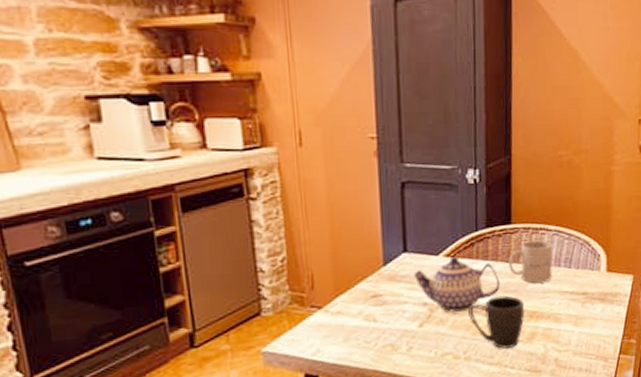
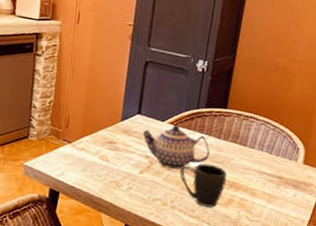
mug: present [509,240,552,283] -> none [219,125,258,161]

